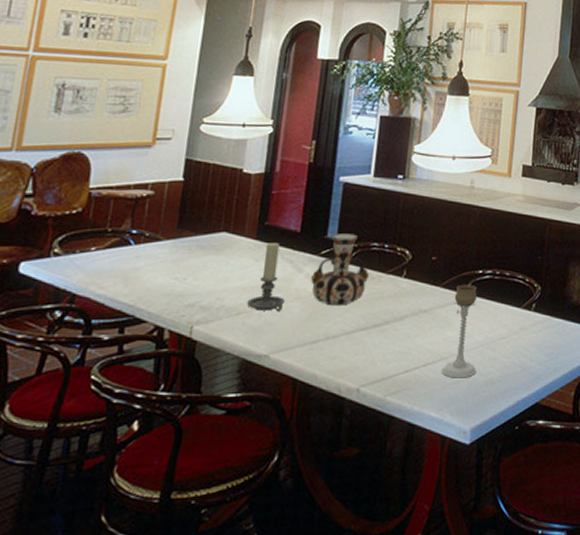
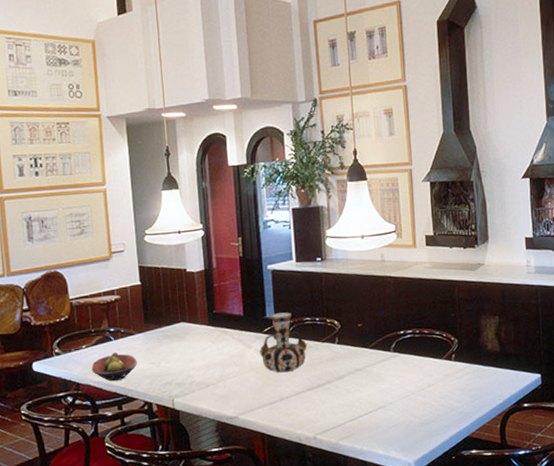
fruit bowl: none [96,259,157,297] -> present [91,352,137,382]
candle holder: present [247,243,285,311] -> none [212,326,242,383]
candle holder: present [441,284,477,378] -> none [381,344,412,422]

